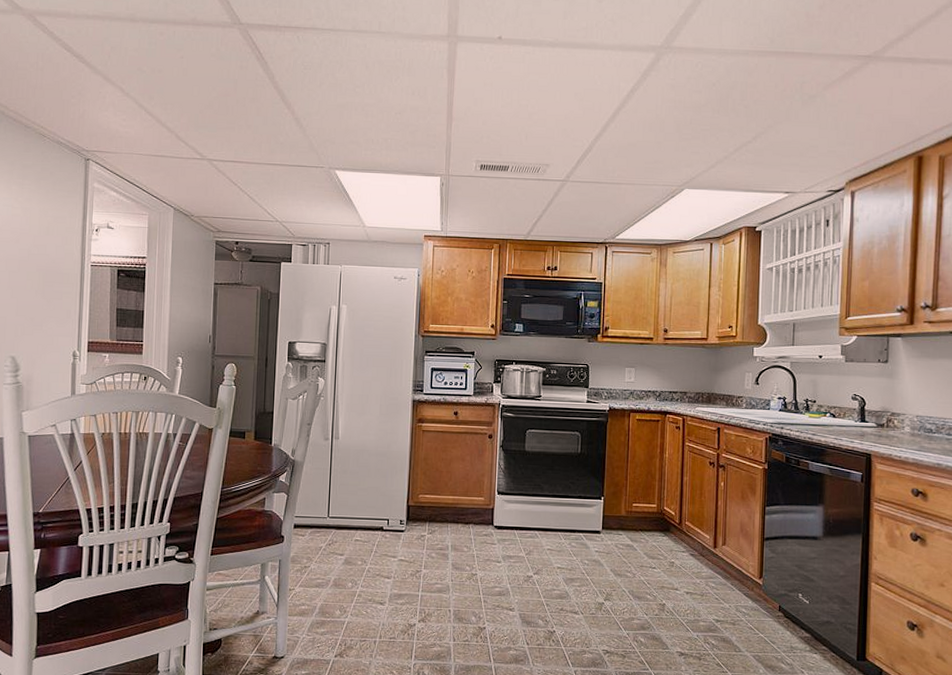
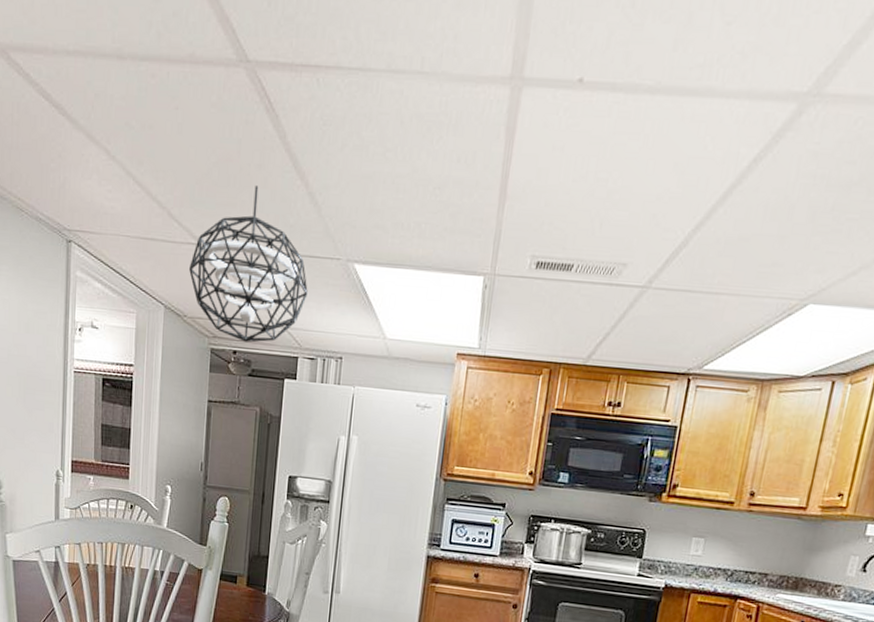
pendant light: none [195,114,298,235] -> present [189,185,308,343]

